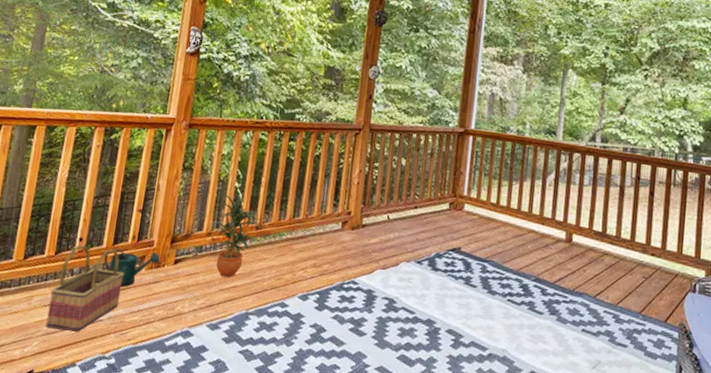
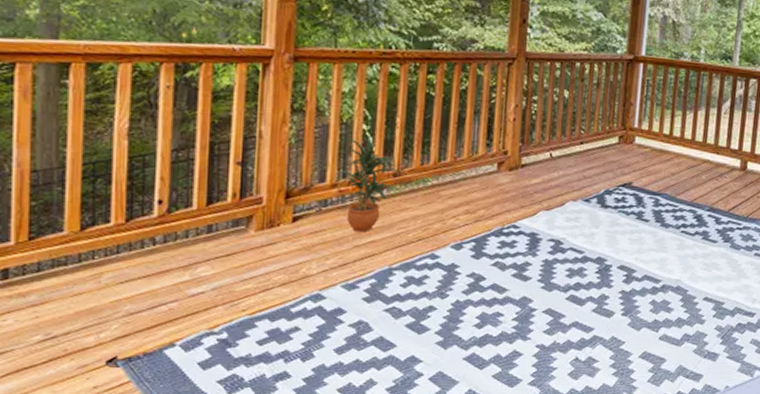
basket: present [46,245,125,332] -> none [125,208,228,308]
watering can: present [104,248,160,287] -> none [197,209,273,253]

